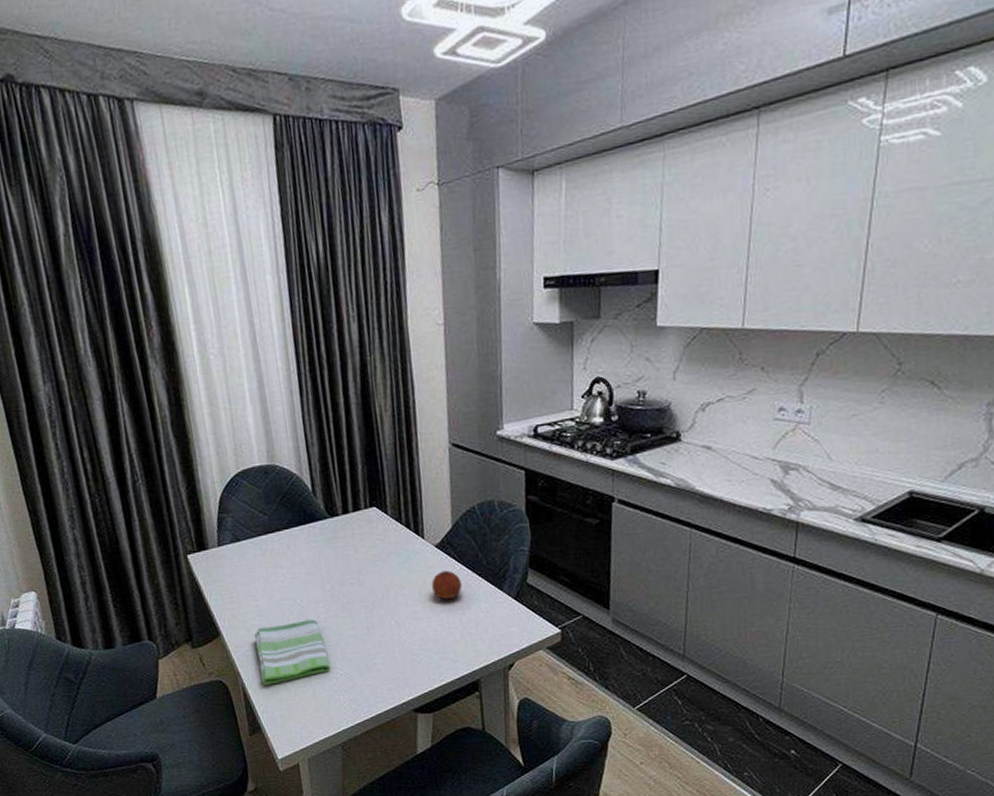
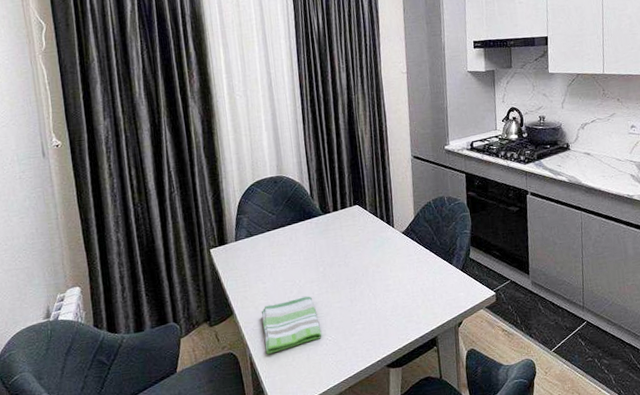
fruit: present [432,570,462,600] -> none [400,251,422,274]

